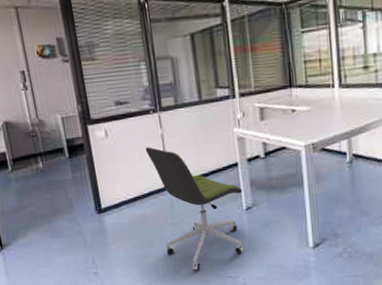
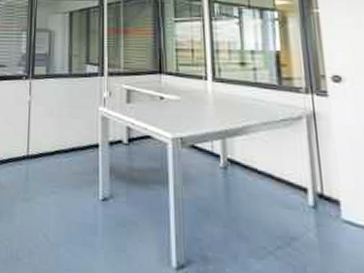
office chair: present [145,147,245,271] -> none [12,111,100,263]

